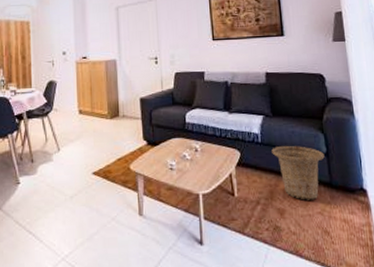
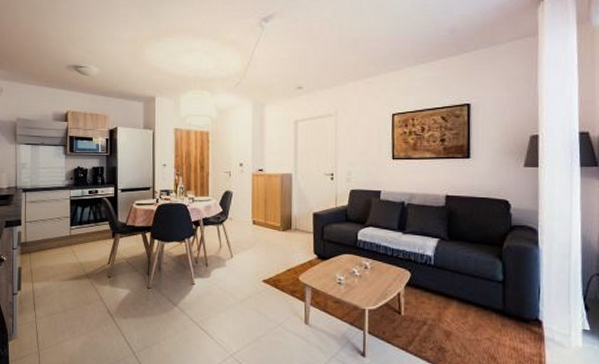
basket: present [271,146,325,200] -> none [444,271,500,326]

